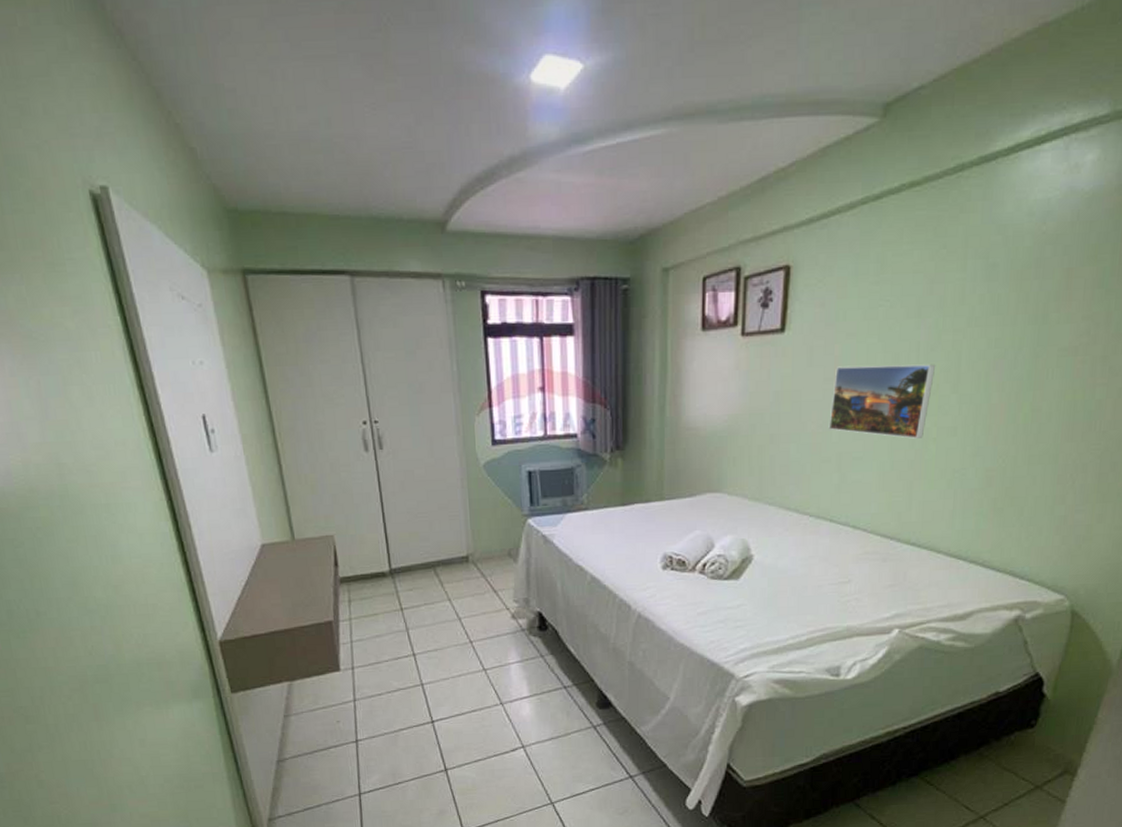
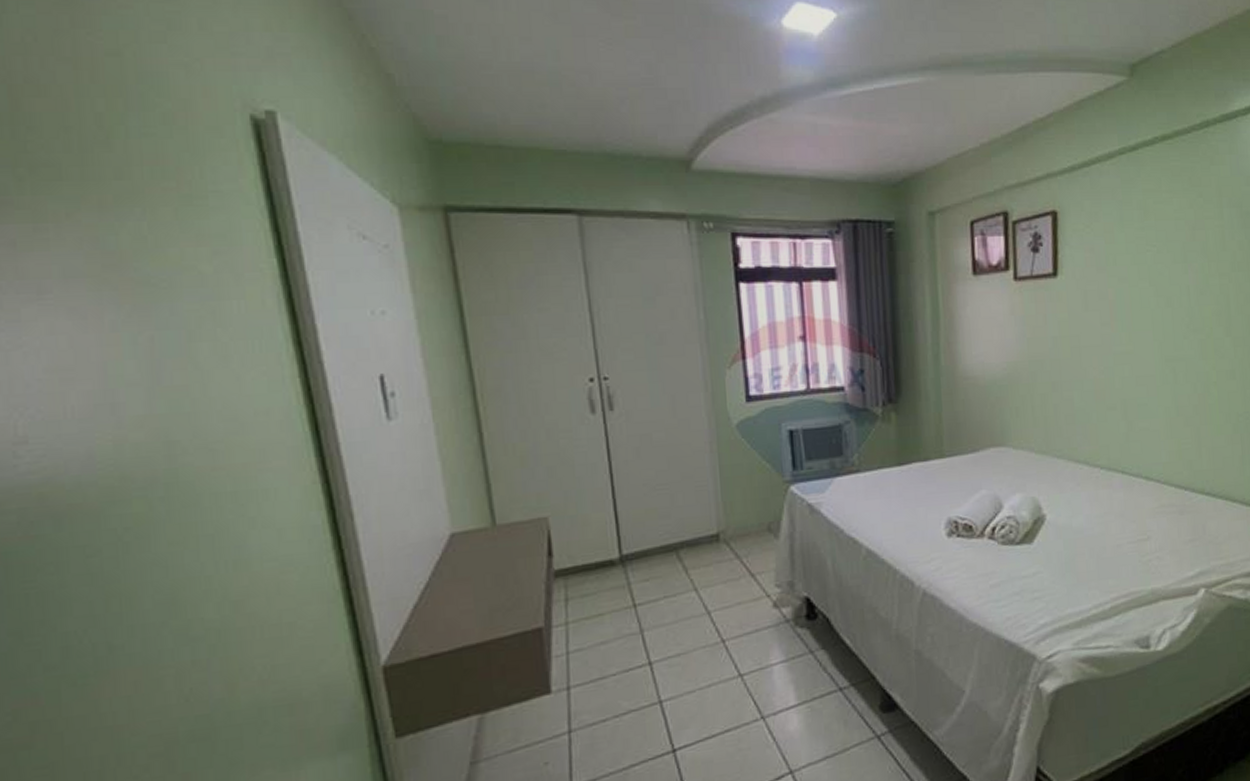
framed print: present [828,364,936,439] -> none [1110,307,1207,383]

